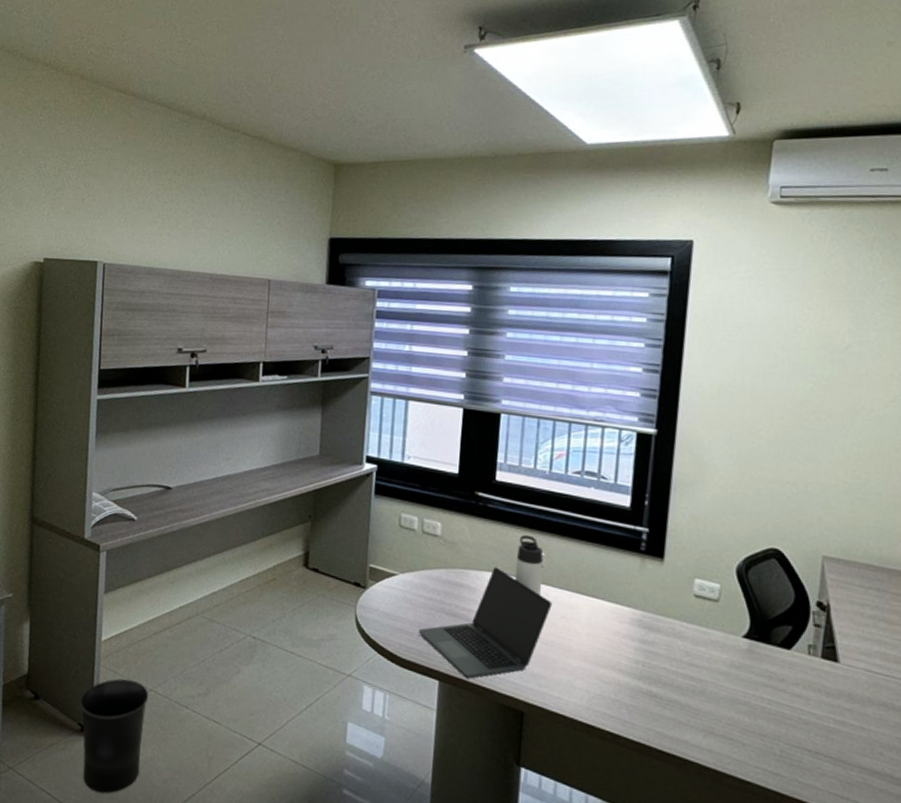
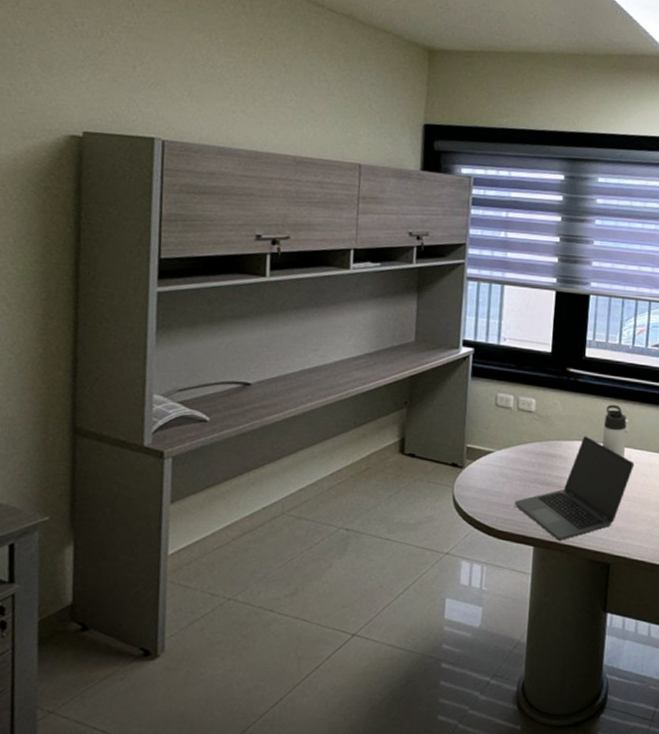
waste bin: present [80,678,149,793] -> none [142,591,228,717]

